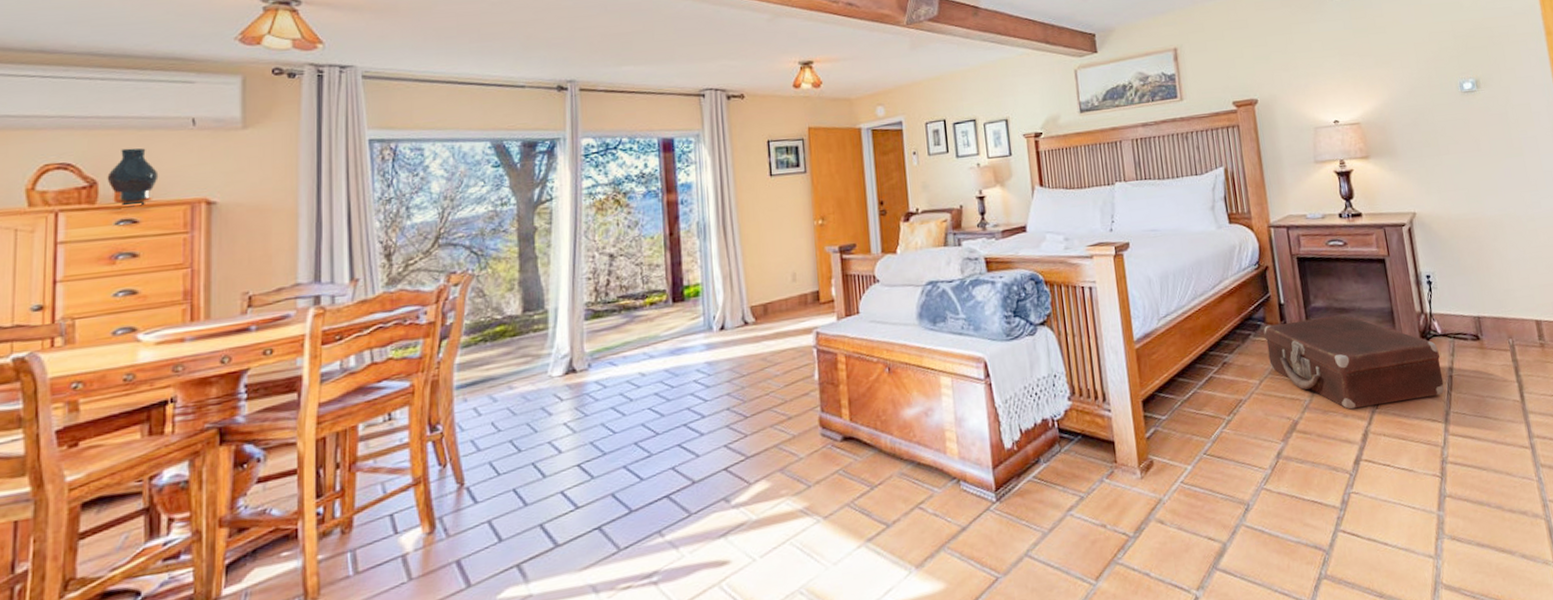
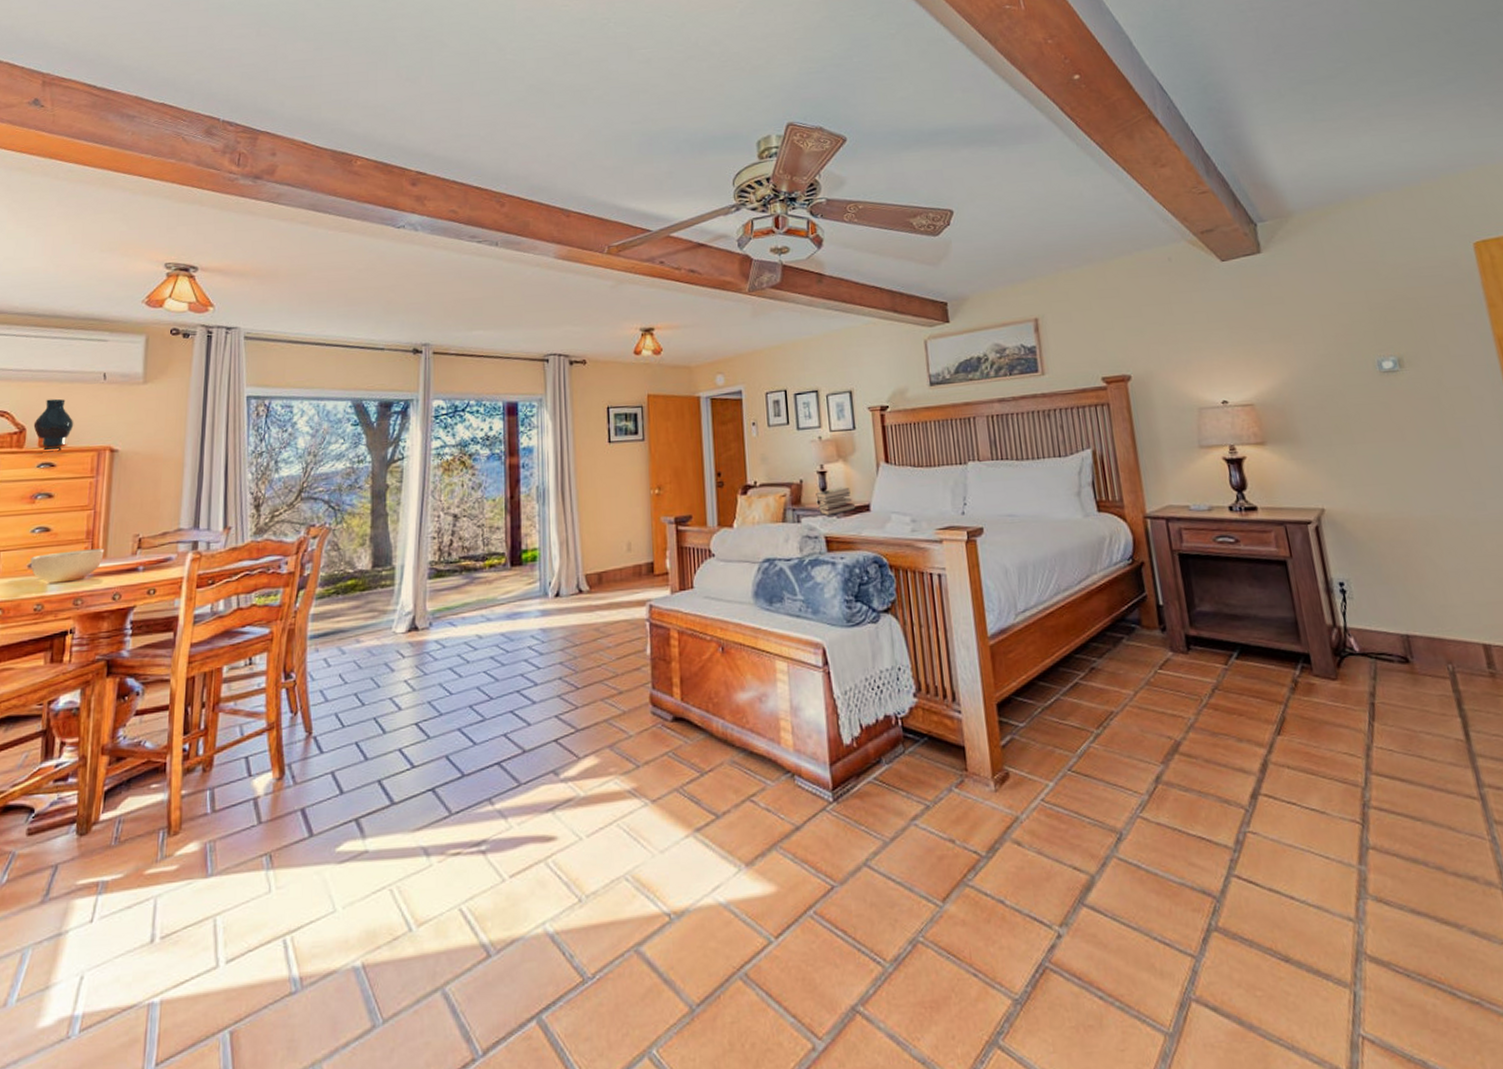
bowl: none [115,309,207,351] -> present [30,548,105,584]
books: none [975,210,1013,239] -> present [816,487,856,516]
suitcase: present [1263,314,1445,410] -> none [1139,622,1365,734]

